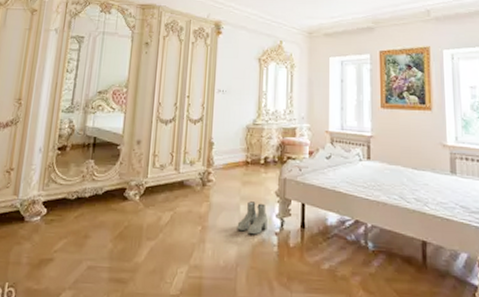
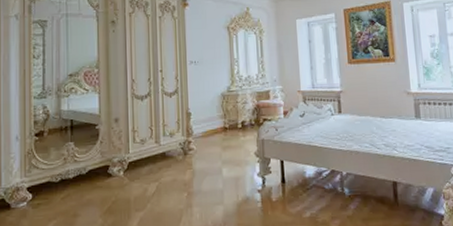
boots: present [237,201,268,235] -> none [221,164,250,195]

